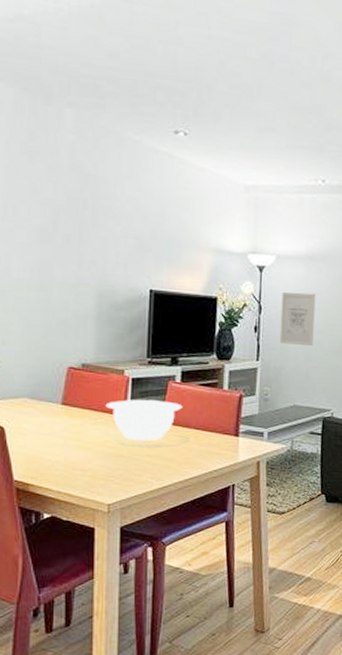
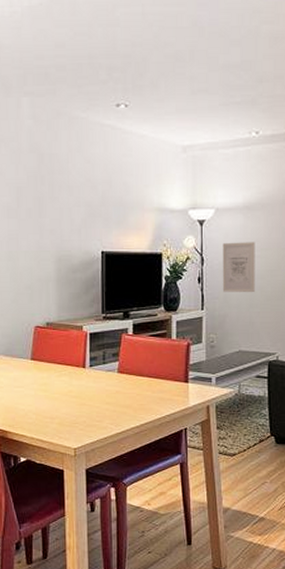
mixing bowl: present [105,399,183,441] -> none [68,351,136,389]

